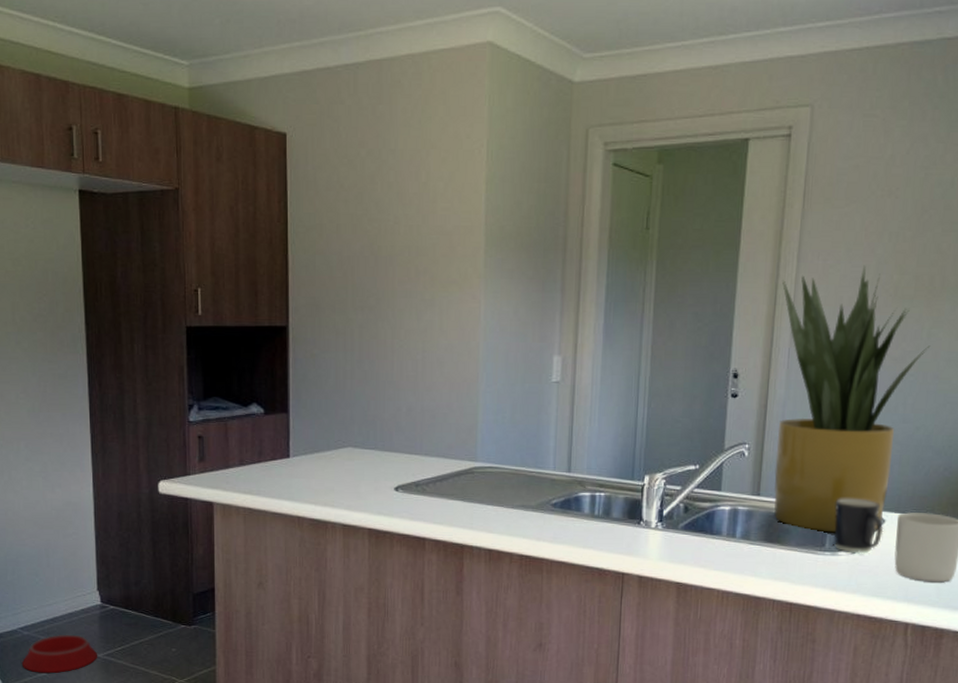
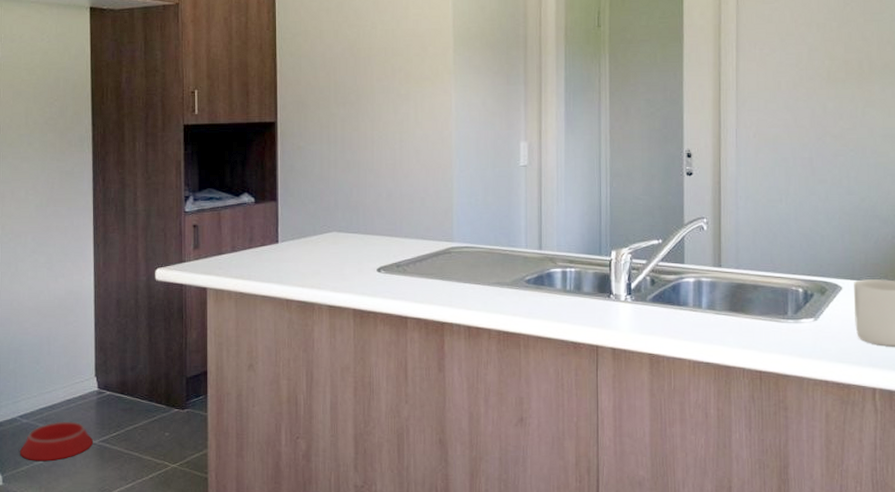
planter: present [774,265,931,533] -> none [725,53,866,301]
mug: present [834,498,884,554] -> none [793,267,842,321]

